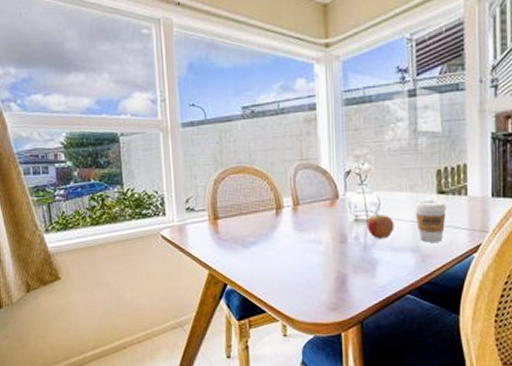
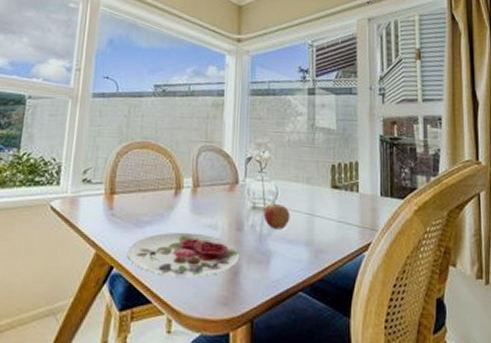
plate: none [237,248,346,289] -> present [126,232,240,278]
coffee cup: present [415,200,446,242] -> none [310,193,339,237]

